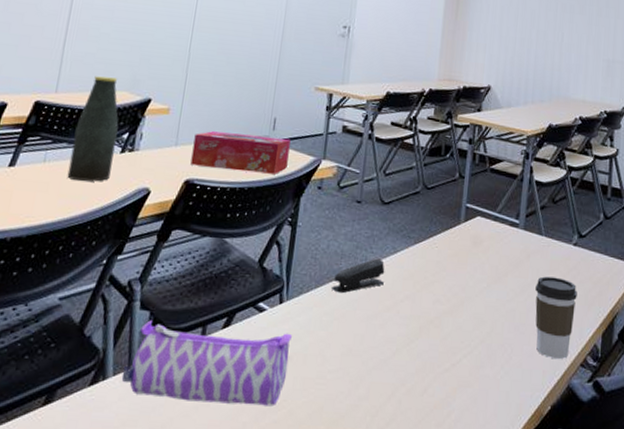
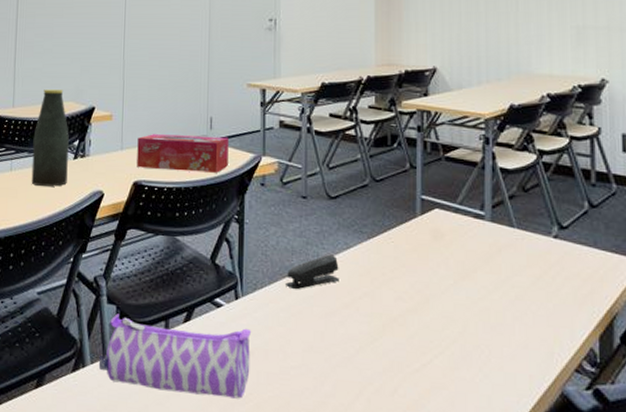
coffee cup: present [535,276,577,360] -> none [511,272,564,364]

